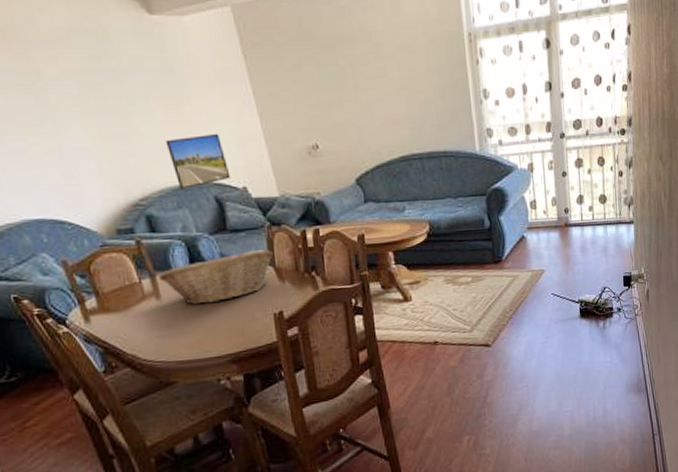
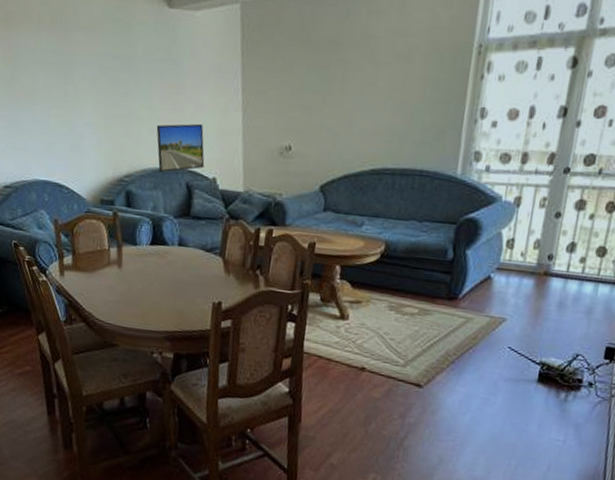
fruit basket: present [159,249,273,305] -> none [124,238,225,282]

